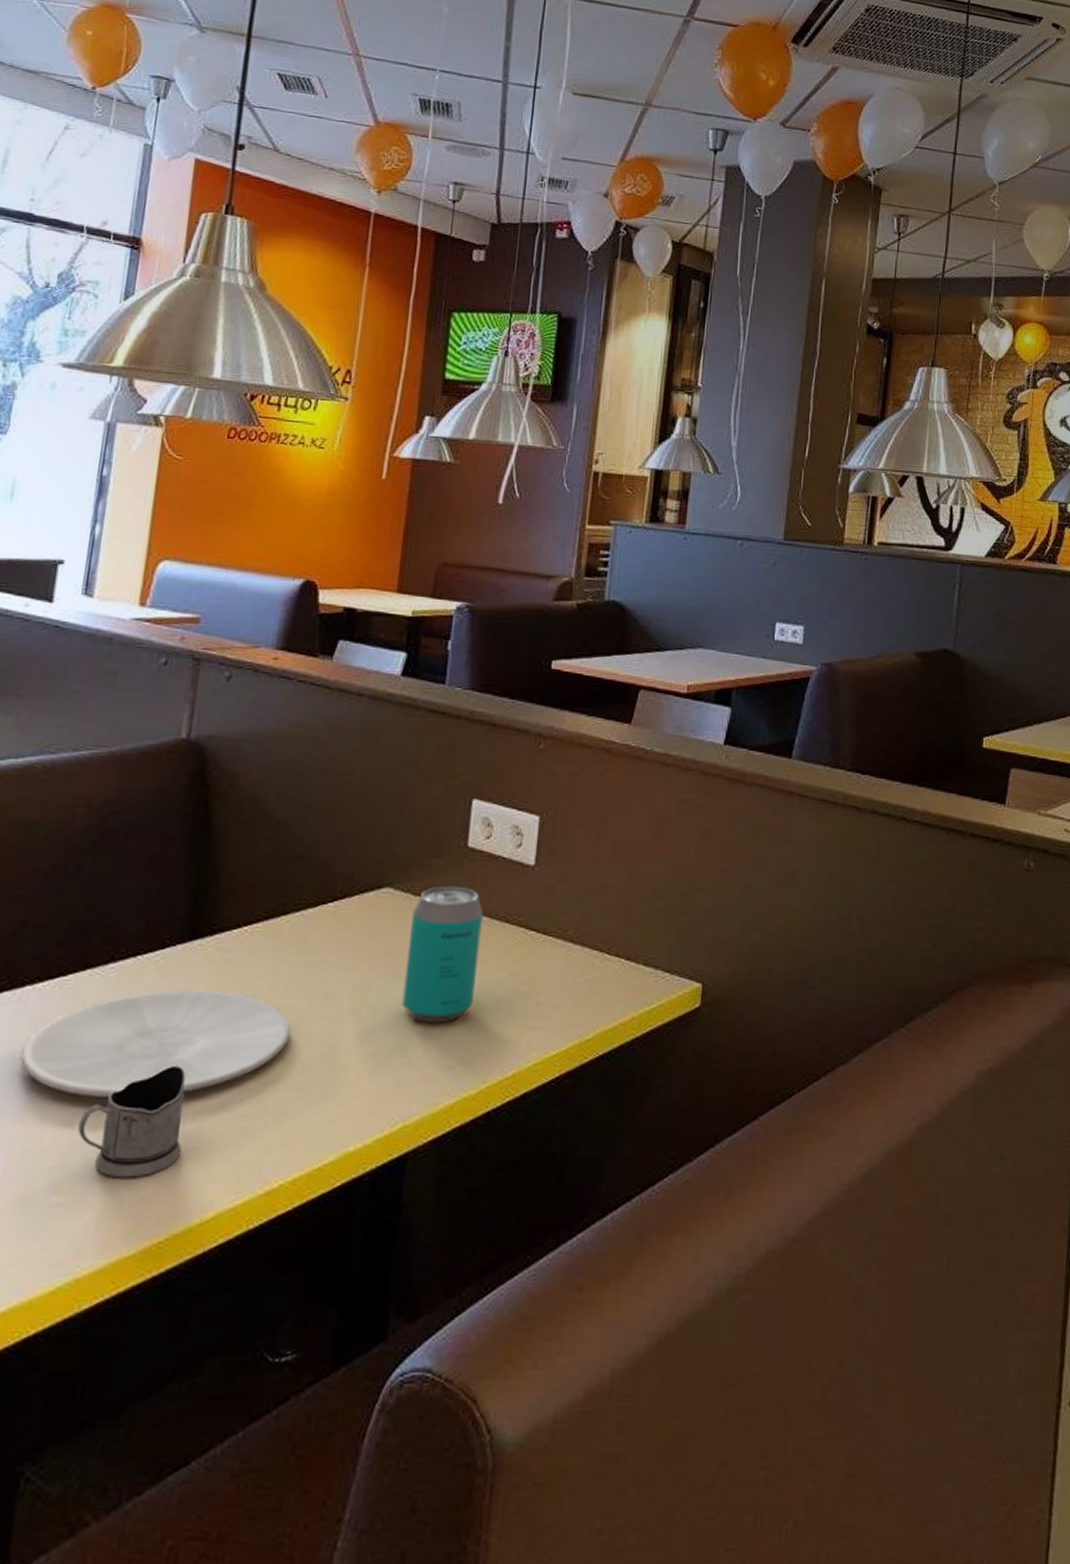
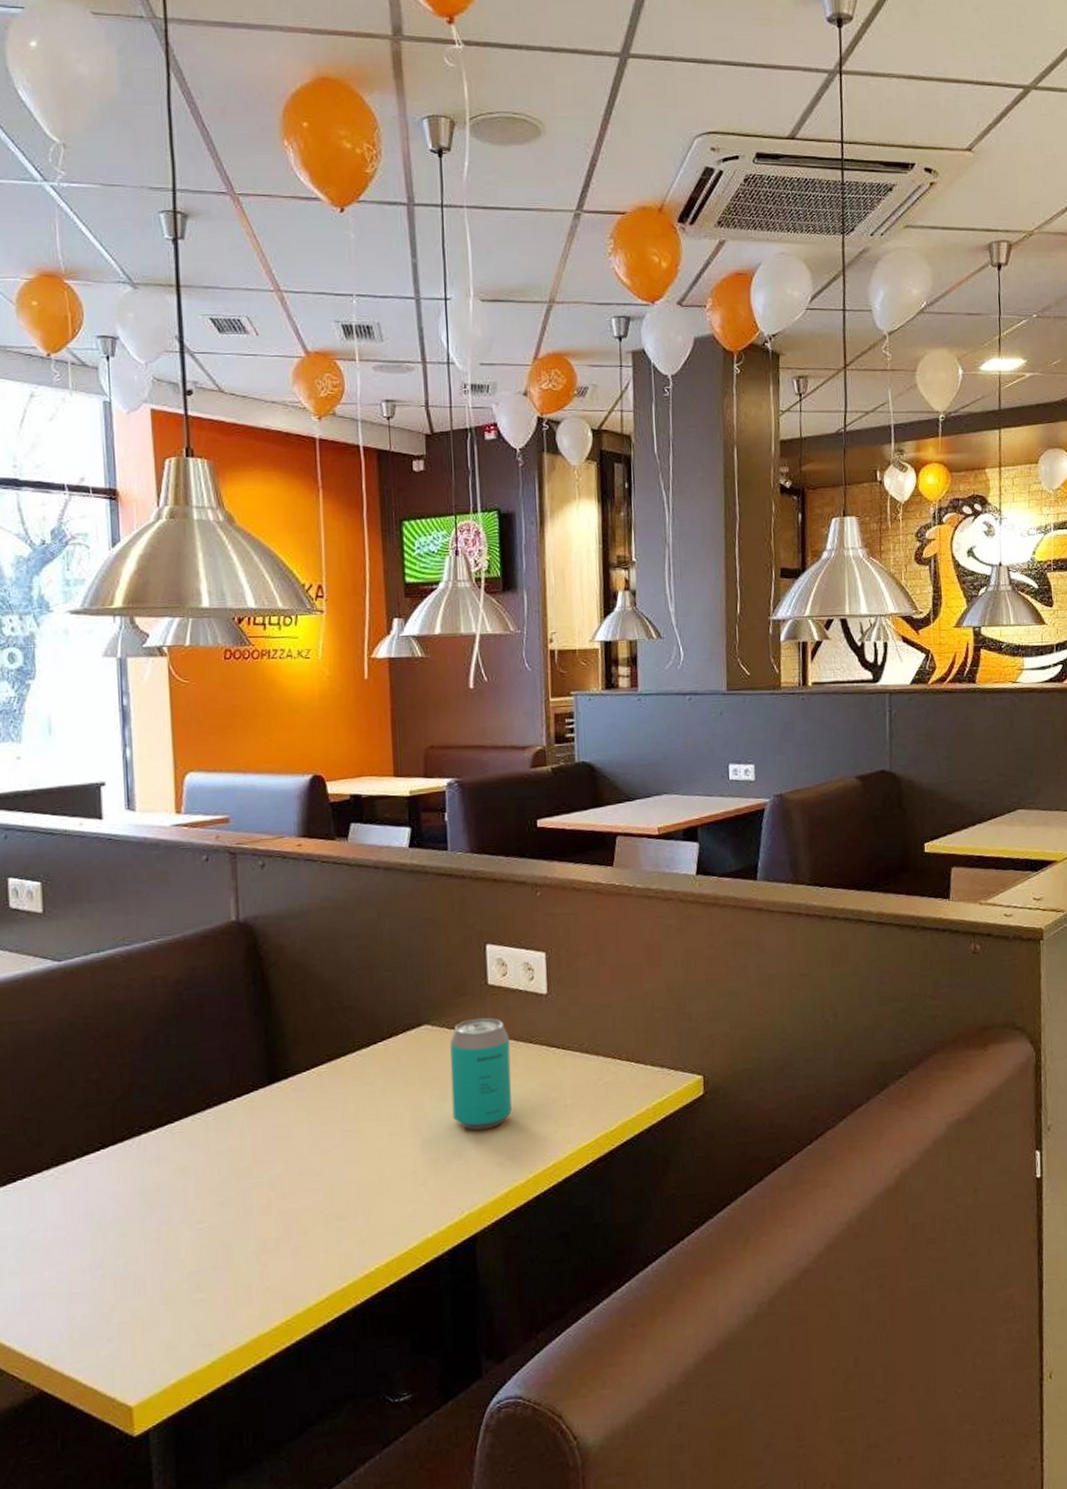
plate: present [21,989,291,1099] -> none [149,1122,365,1216]
tea glass holder: present [78,1065,187,1178] -> none [206,1183,293,1276]

